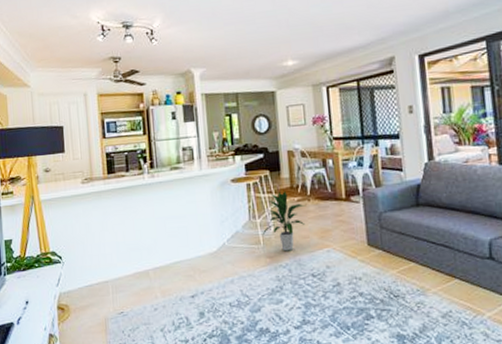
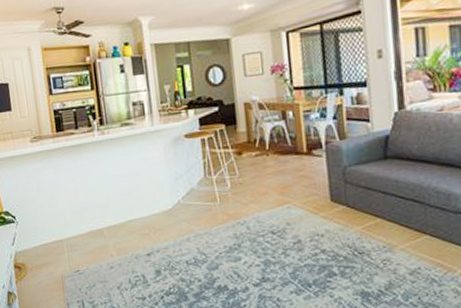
indoor plant: present [262,190,306,252] -> none [218,145,264,209]

